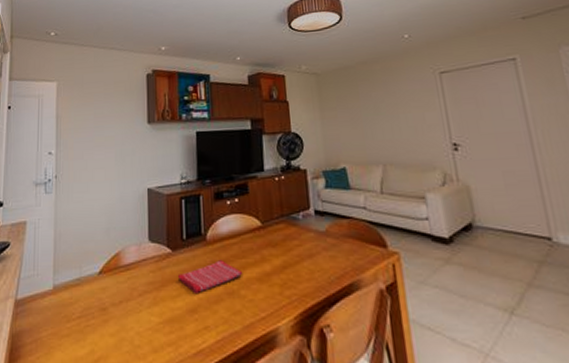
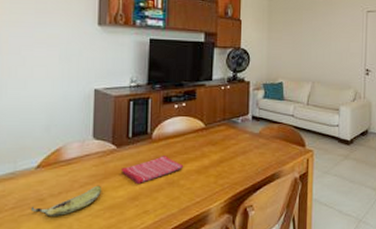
fruit: none [94,294,161,328] -> present [30,185,102,217]

